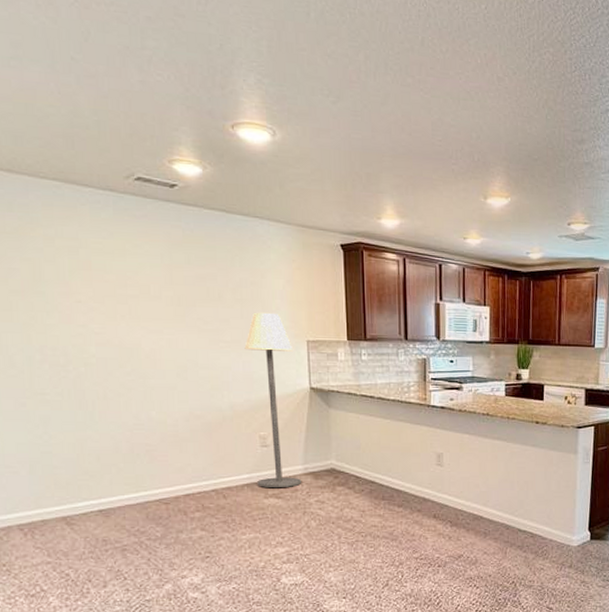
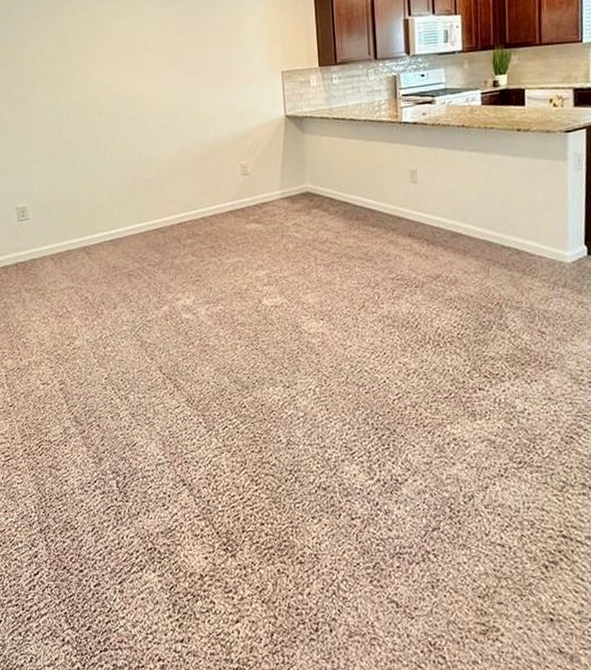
floor lamp: present [244,312,302,487] -> none [226,49,280,213]

